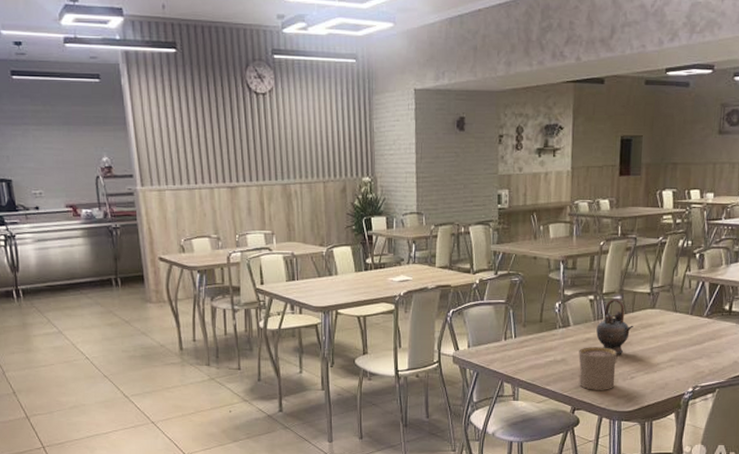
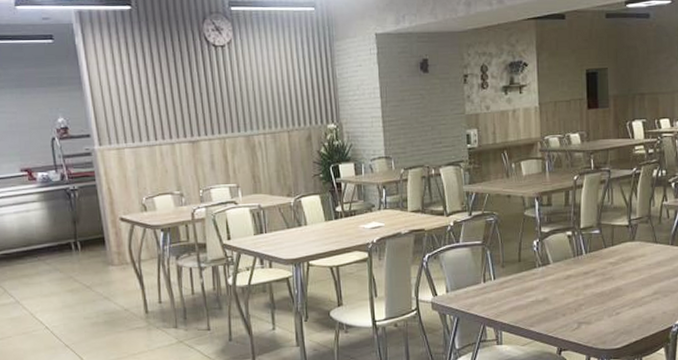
cup: present [578,347,618,390] -> none [561,283,601,329]
teapot: present [596,298,634,354] -> none [577,233,615,290]

